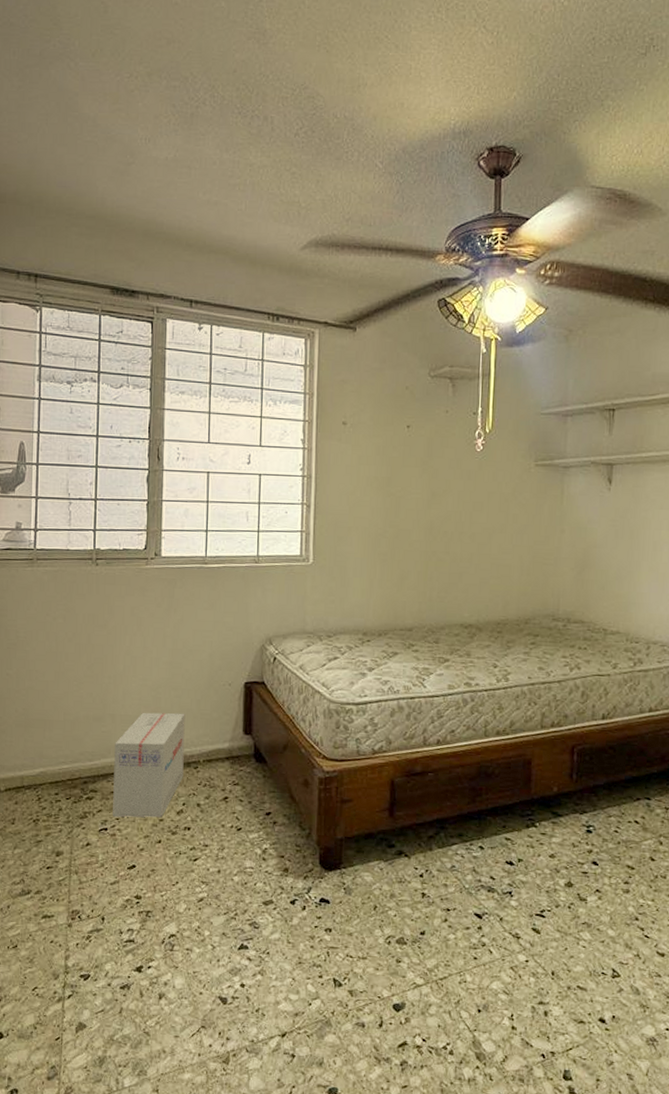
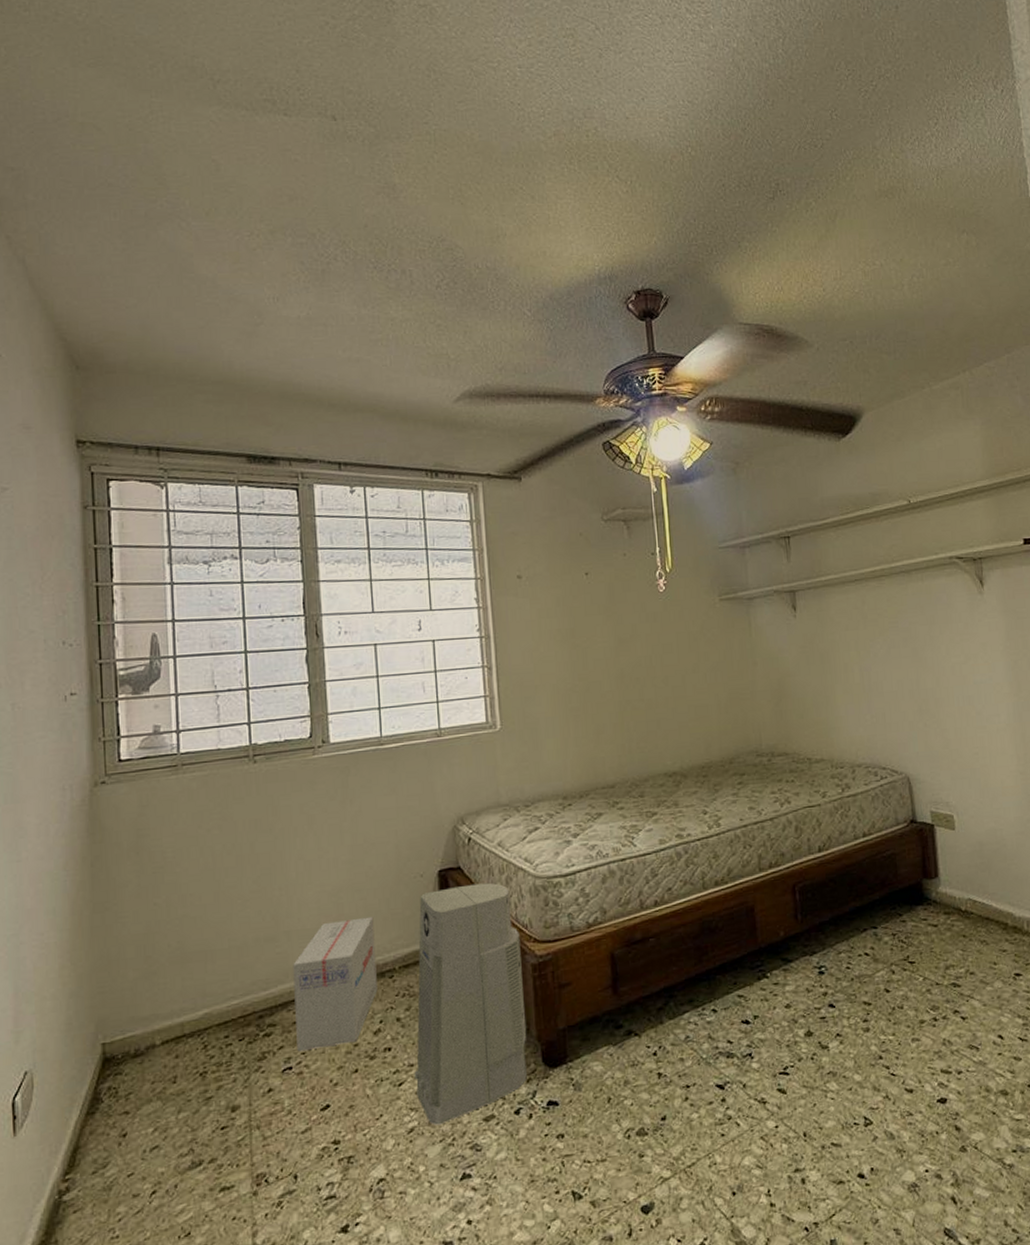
air purifier: none [208,698,311,900] -> present [414,882,527,1125]

